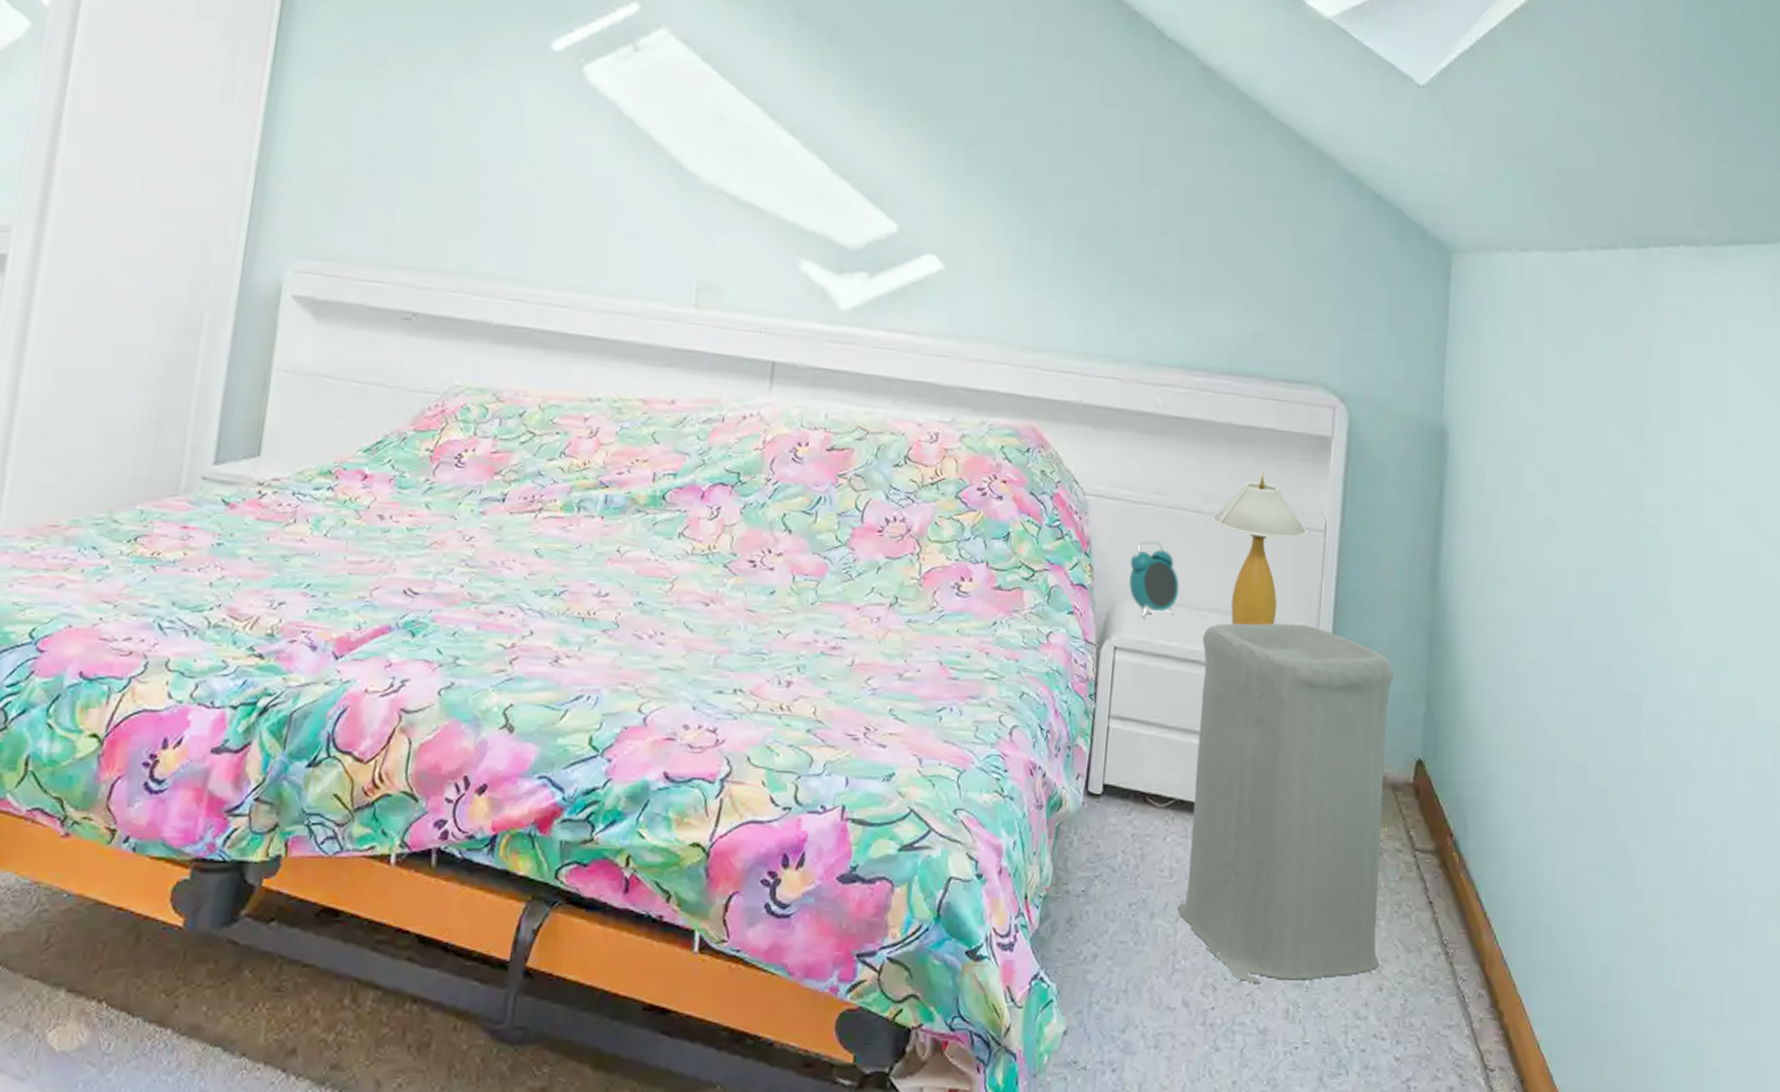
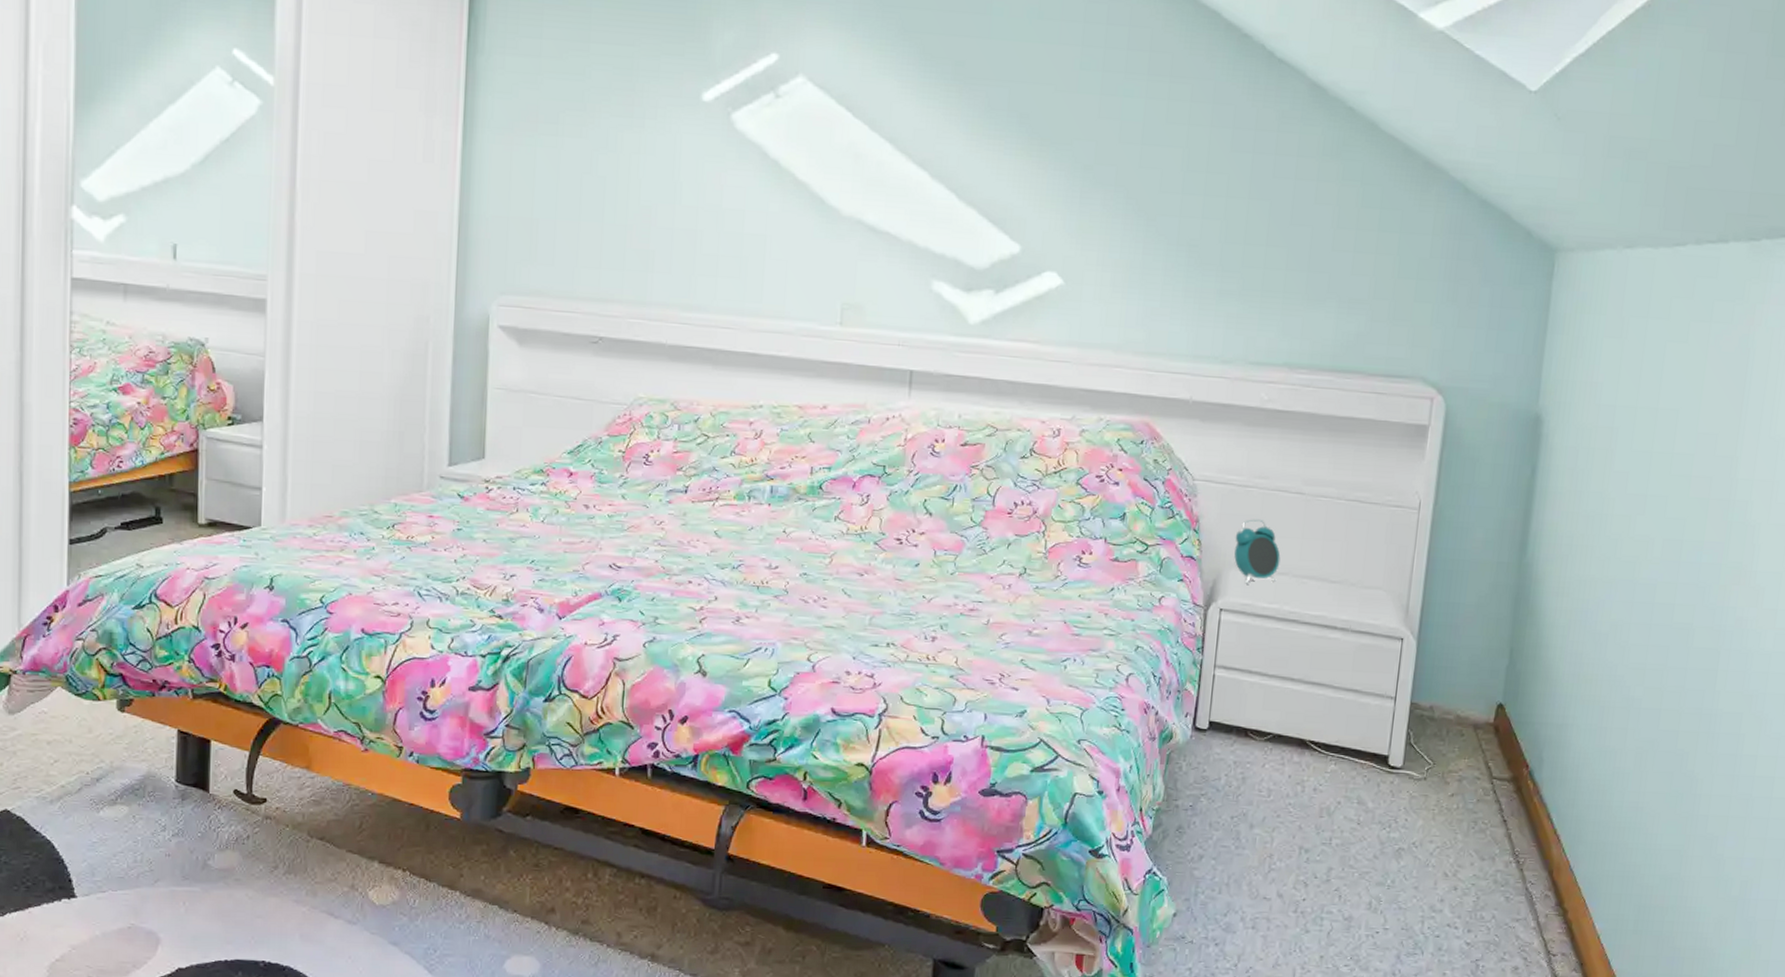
laundry basket: present [1178,623,1394,983] -> none [1274,588,1480,881]
table lamp: present [1212,472,1308,626] -> none [1312,458,1403,591]

